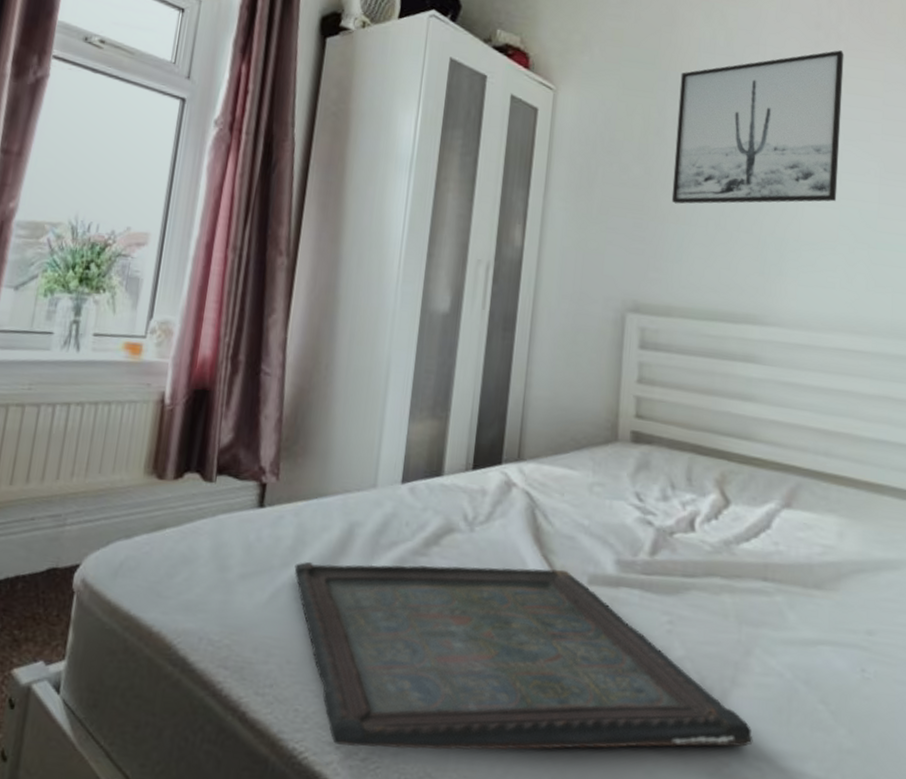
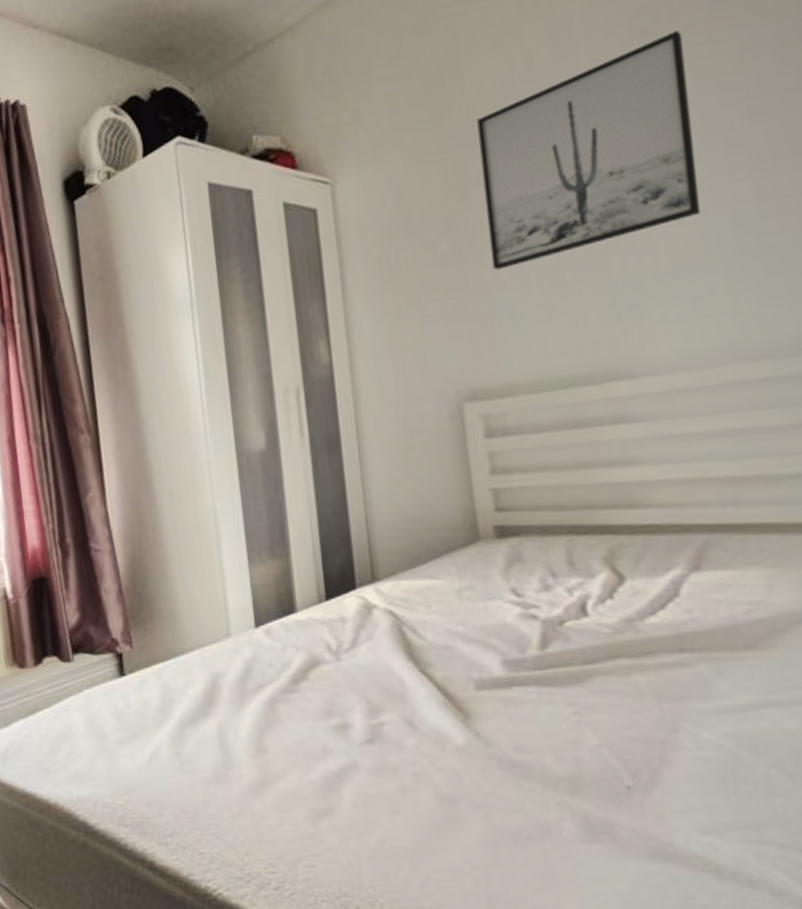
serving tray: present [294,561,753,751] -> none [167,680,697,879]

